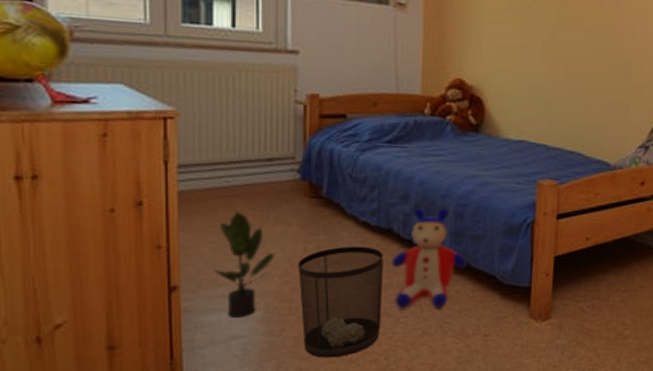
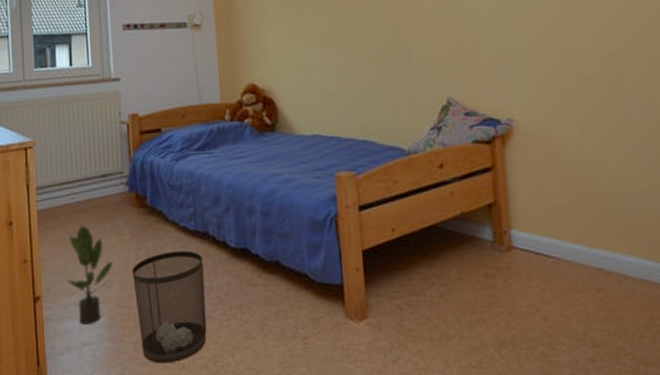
stuffed animal: present [391,208,468,309] -> none [210,208,280,312]

